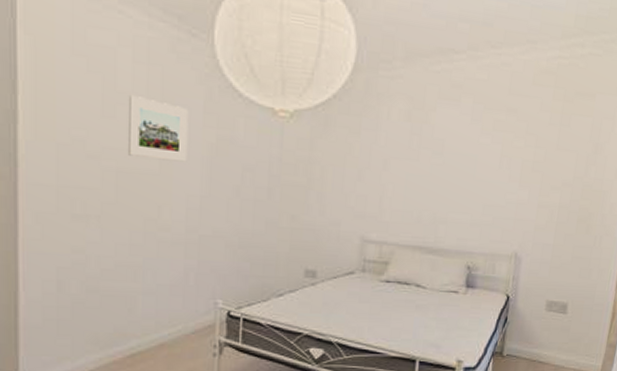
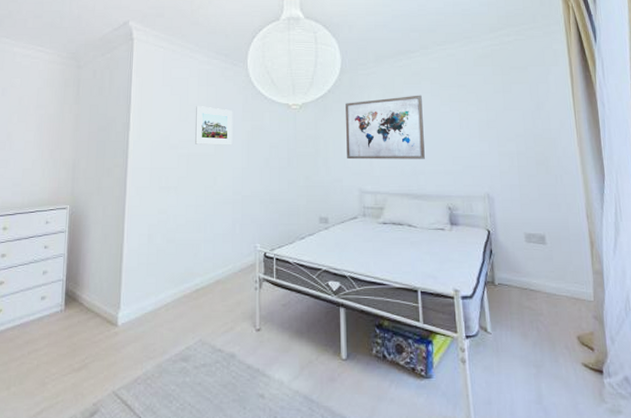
wall art: none [349,116,459,204] -> present [346,95,425,160]

